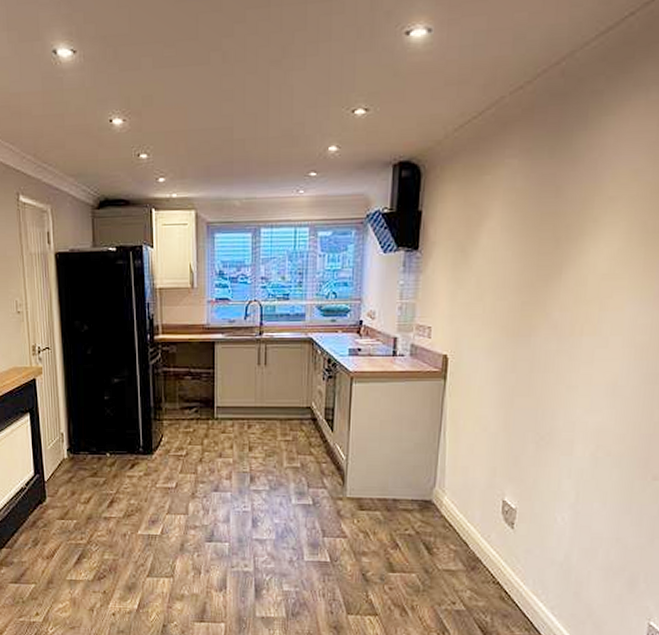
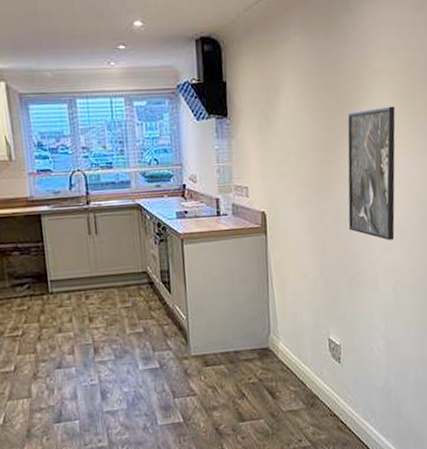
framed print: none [545,241,628,399] -> present [347,106,396,241]

